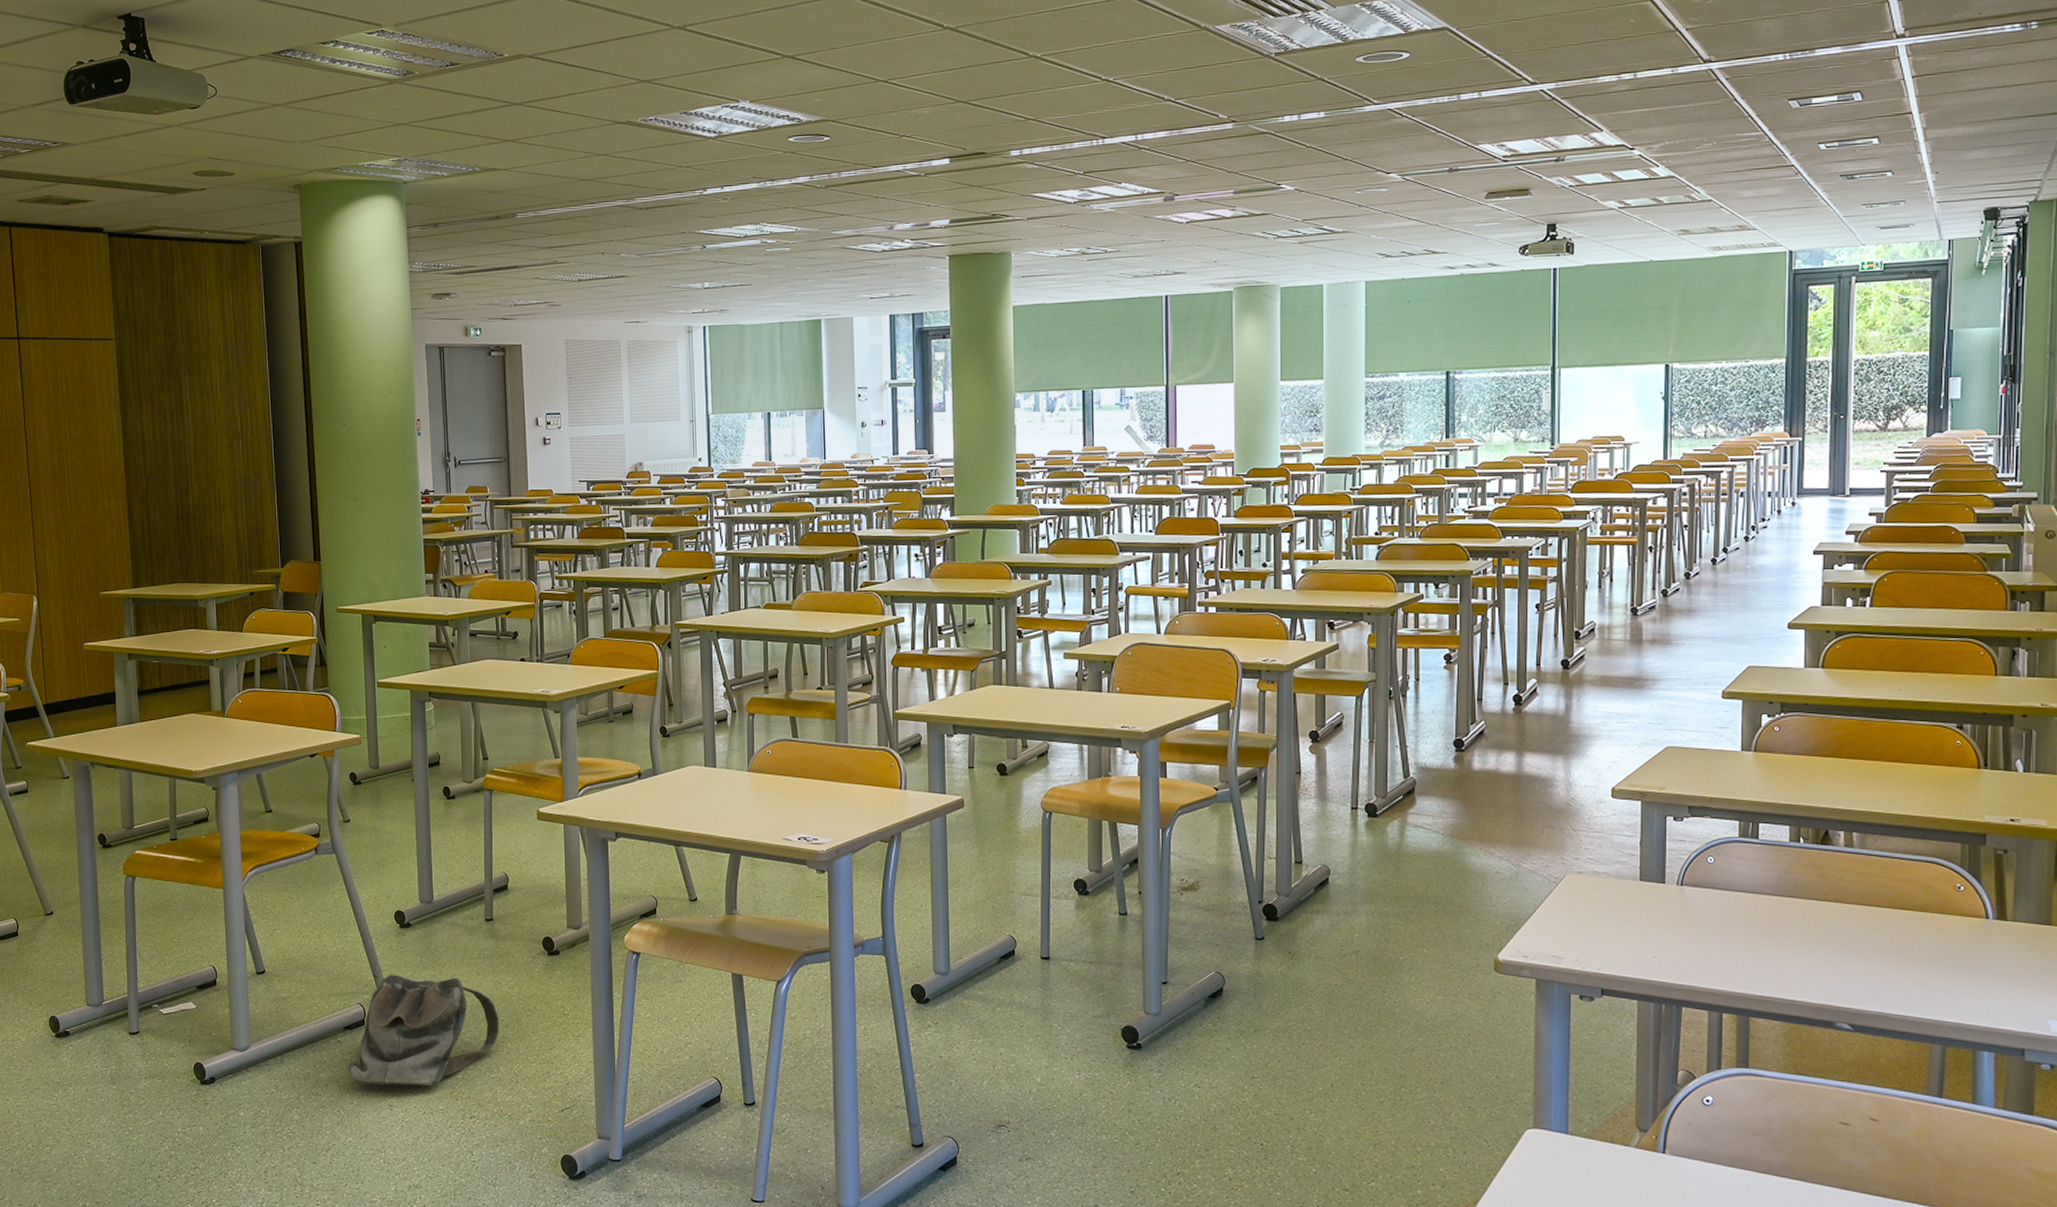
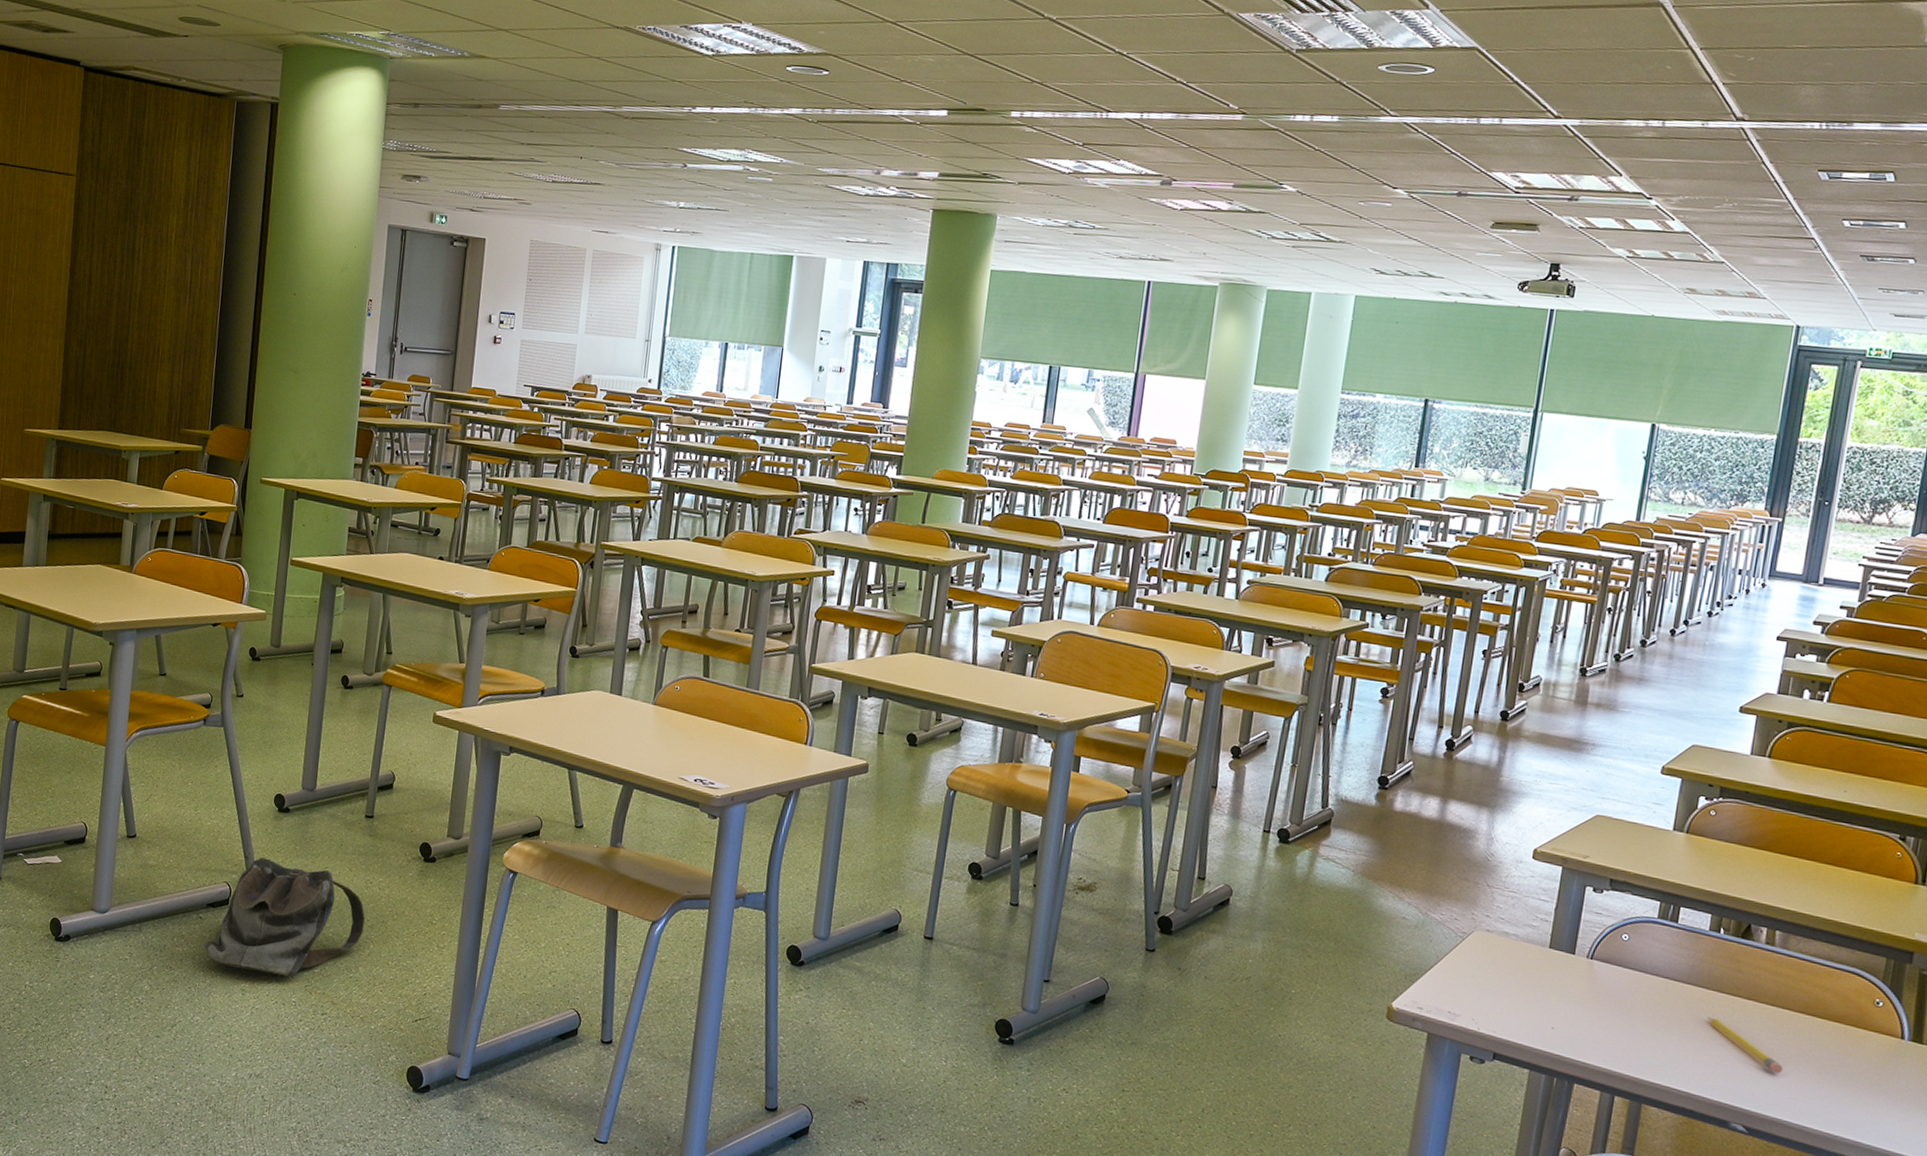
pencil: none [1799,924,1879,969] -> present [1707,1016,1784,1074]

